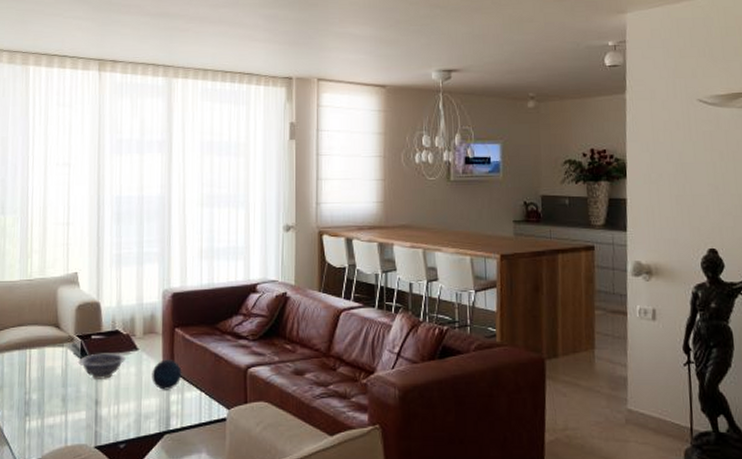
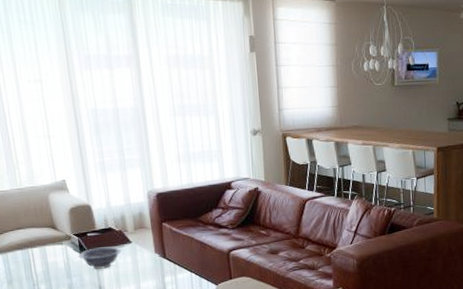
decorative orb: present [152,359,182,390] -> none [146,249,174,274]

